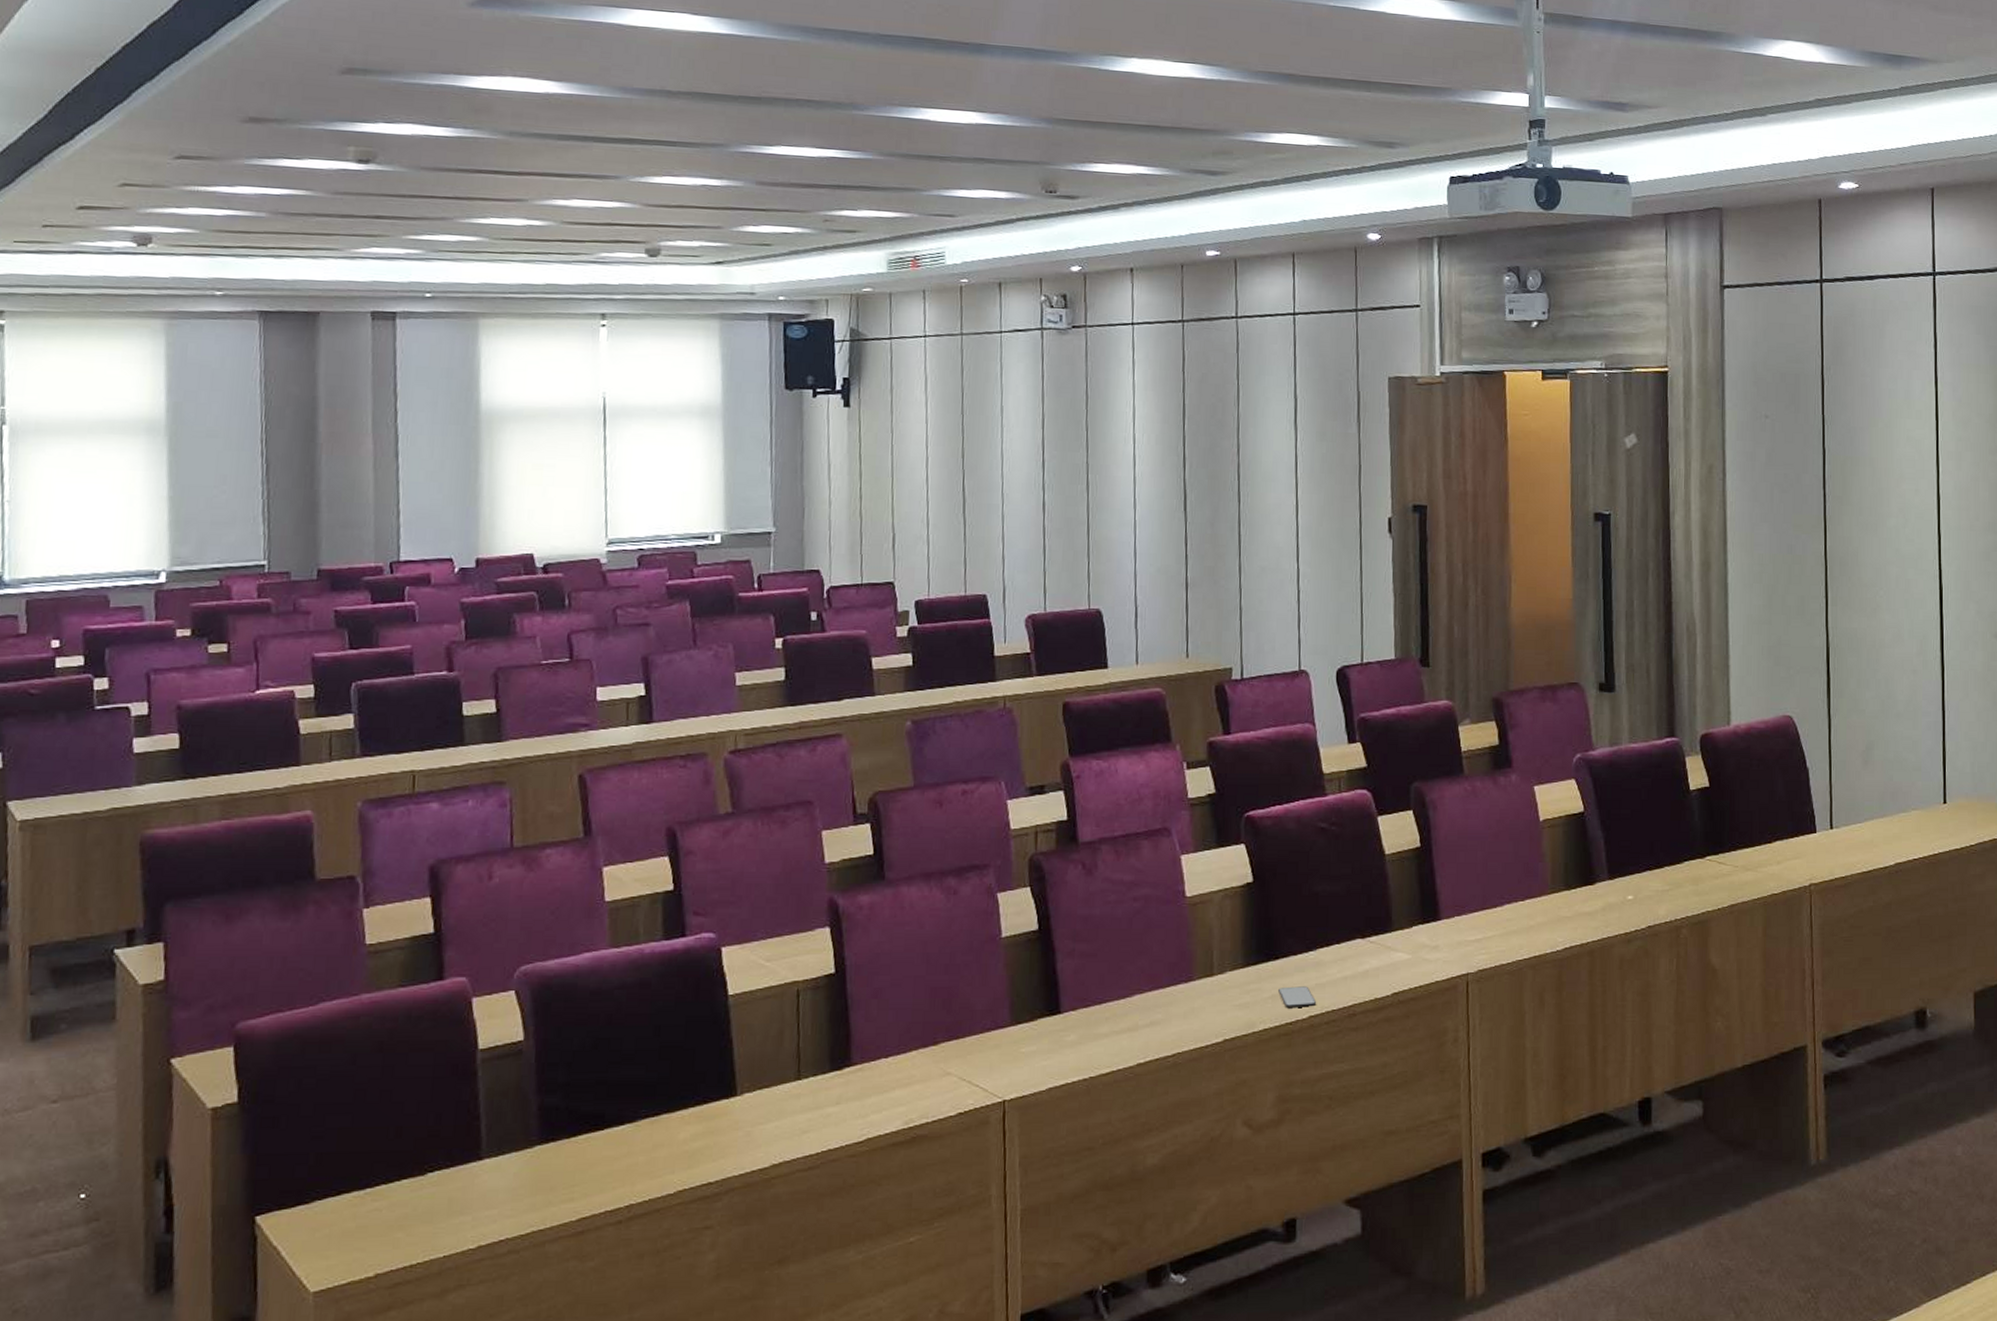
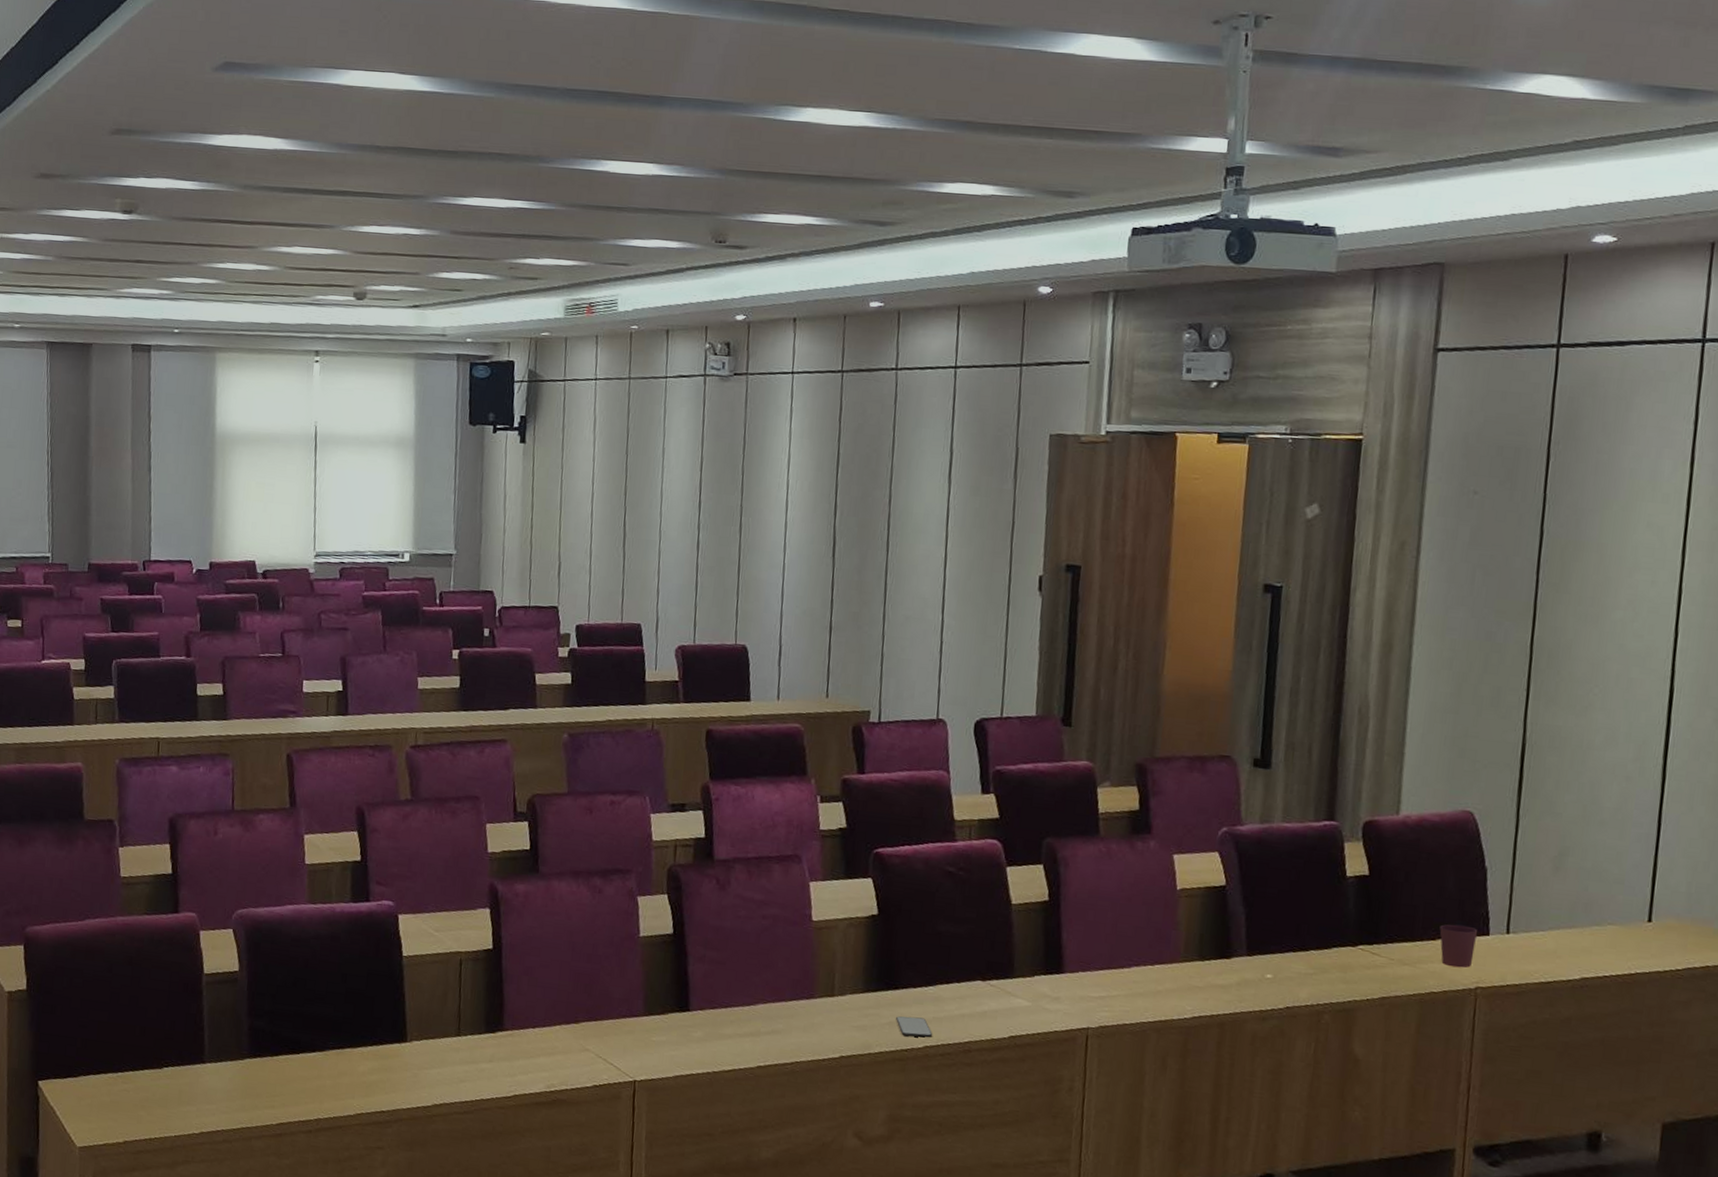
dixie cup: none [1774,825,1807,867] -> present [1439,924,1478,968]

